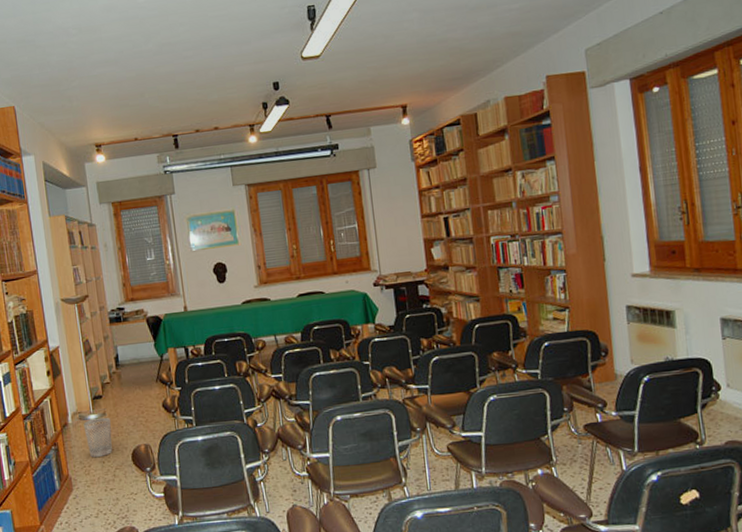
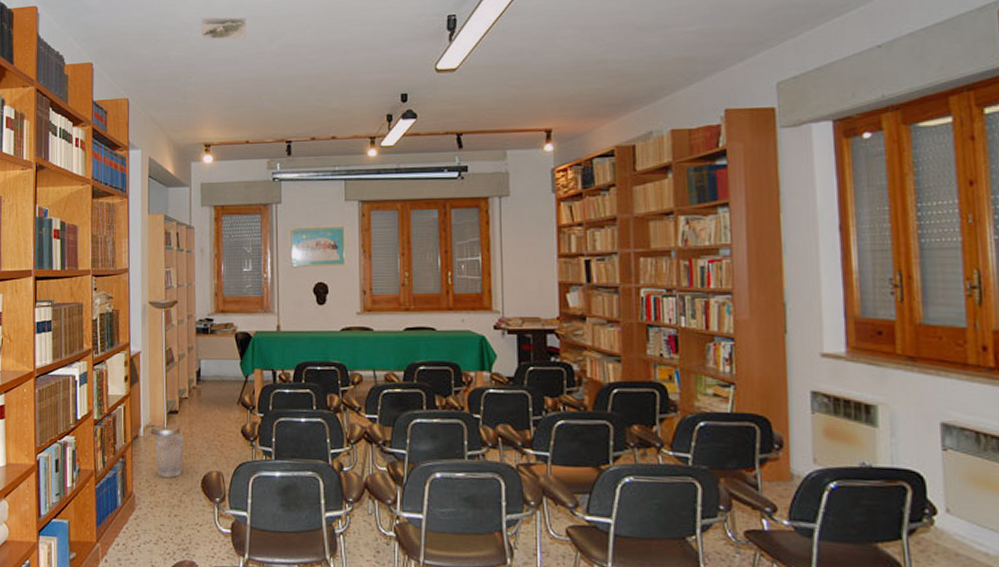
terrain map: none [76,19,123,43] -> present [201,17,246,40]

